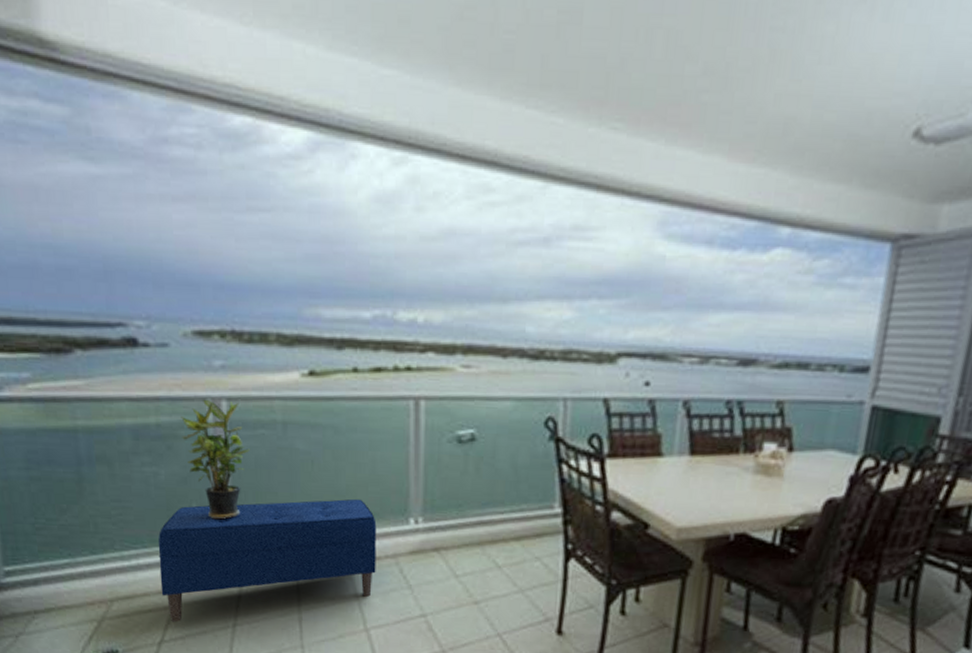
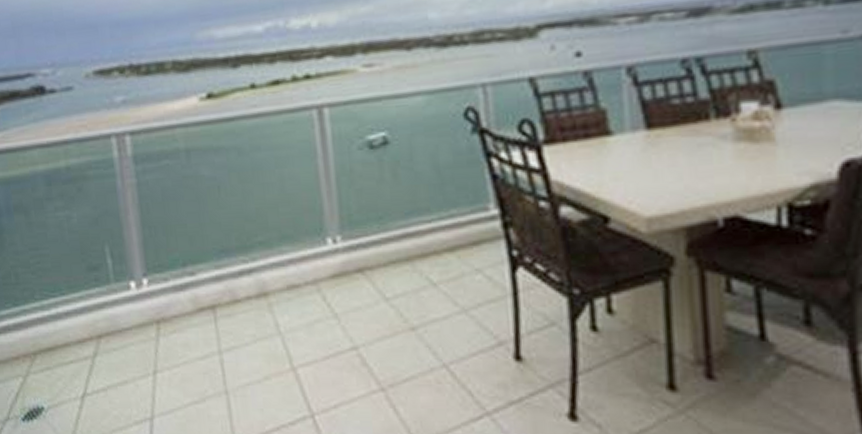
bench: present [158,498,377,622] -> none [74,222,297,373]
potted plant: present [181,399,250,520] -> none [88,135,156,259]

